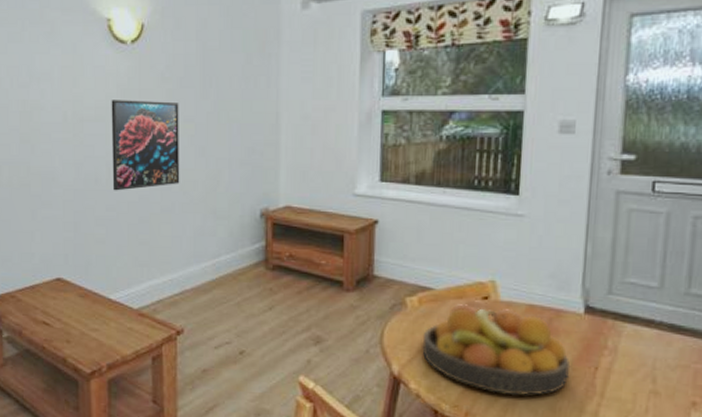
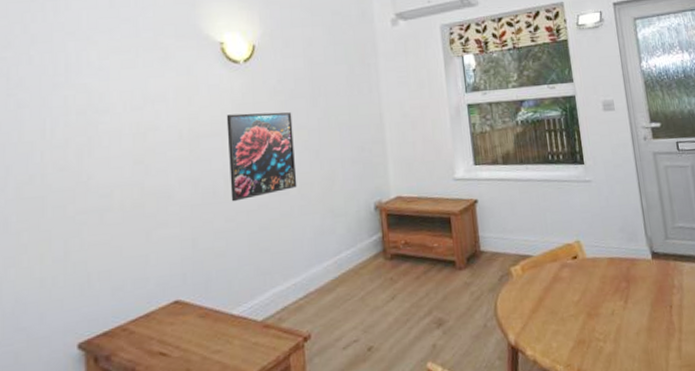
fruit bowl: present [422,304,571,397] -> none [530,264,653,346]

